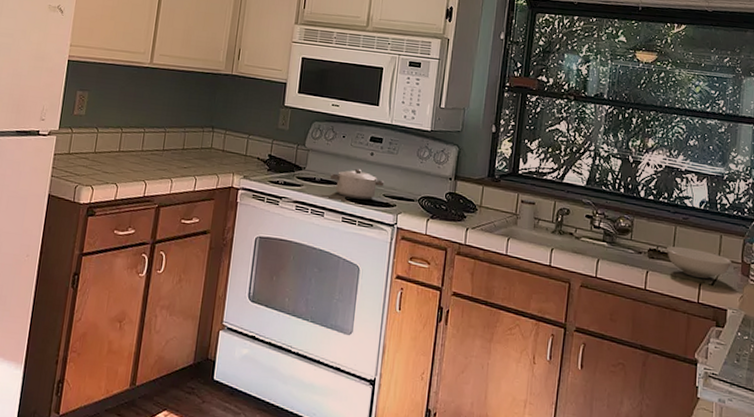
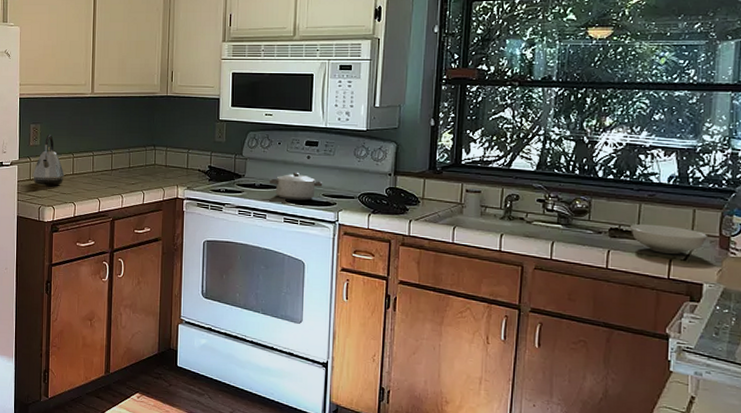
kettle: none [72,104,110,164] -> present [32,135,65,187]

